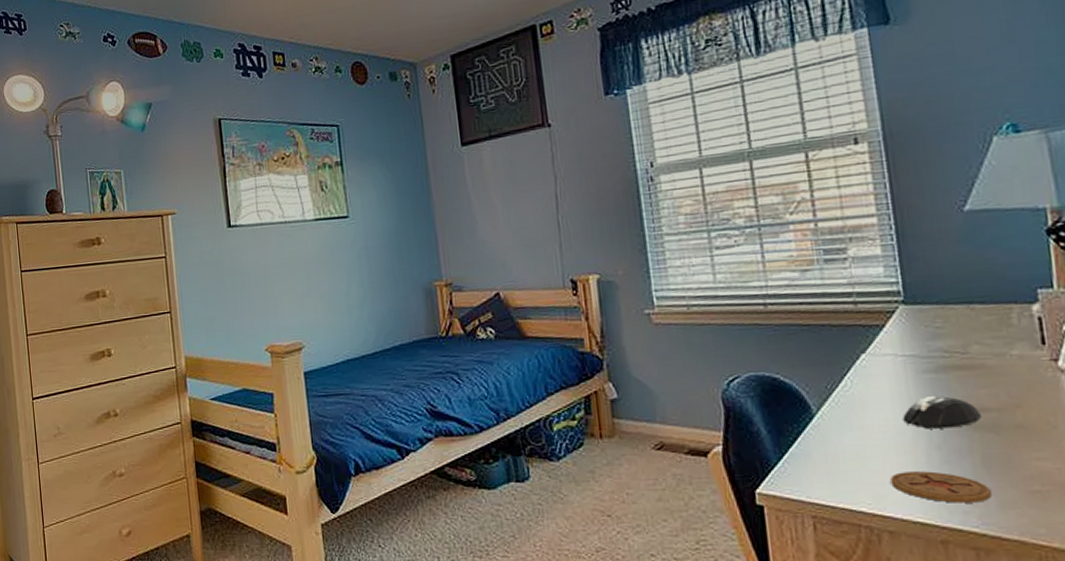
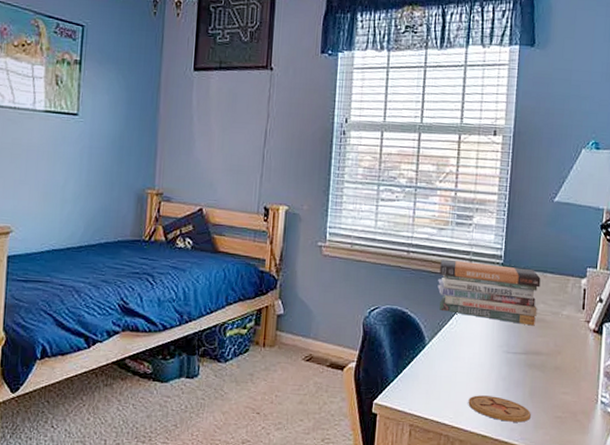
book stack: none [812,302,971,375] -> present [437,259,541,326]
mouse: present [902,396,982,429] -> none [485,339,536,365]

